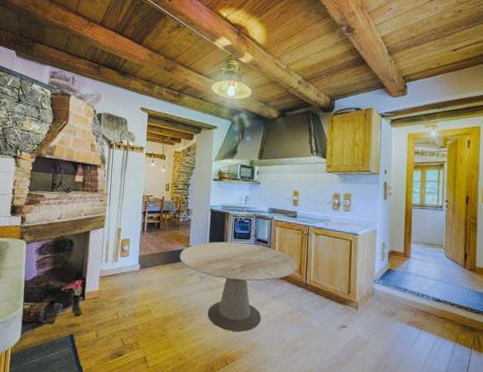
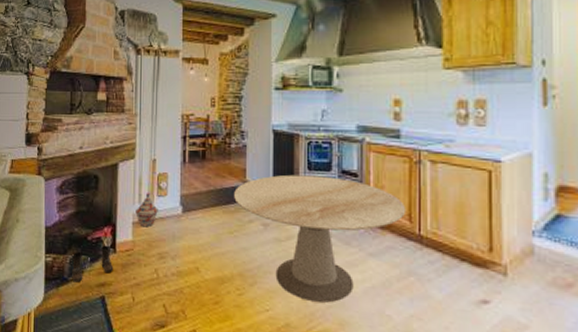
woven basket: none [102,254,121,280] -> present [135,193,158,228]

